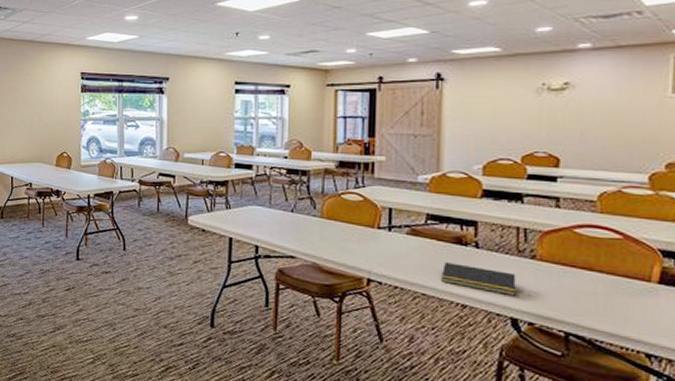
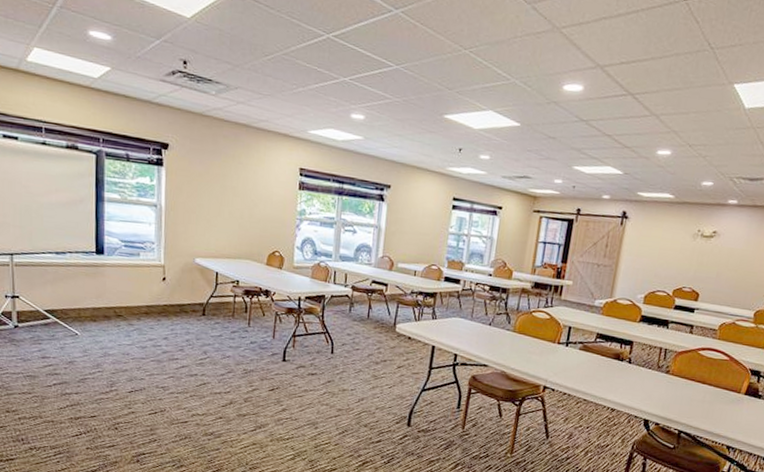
notepad: present [440,261,516,295] -> none [599,373,654,402]

